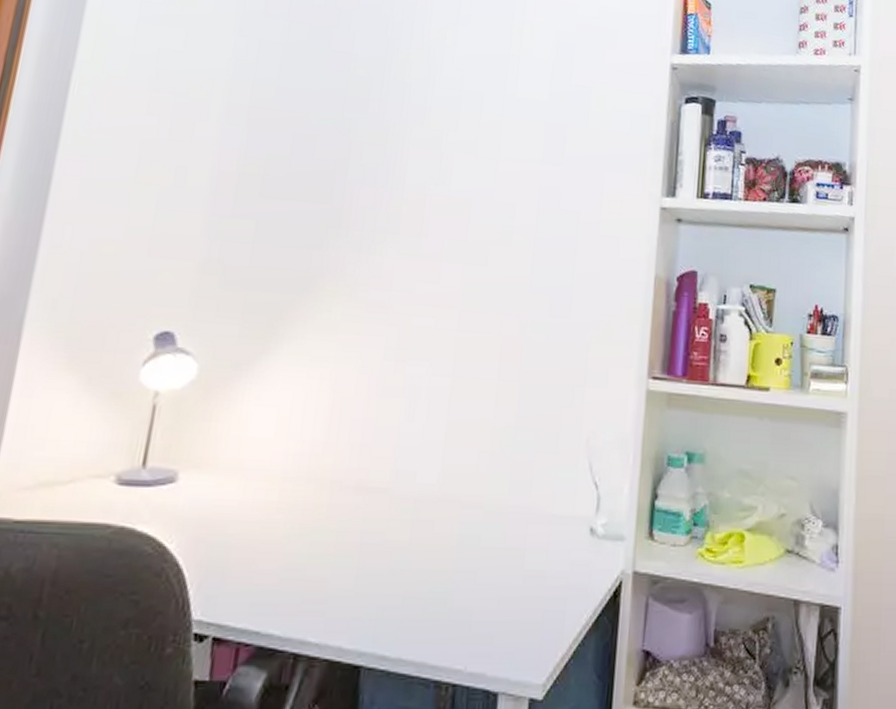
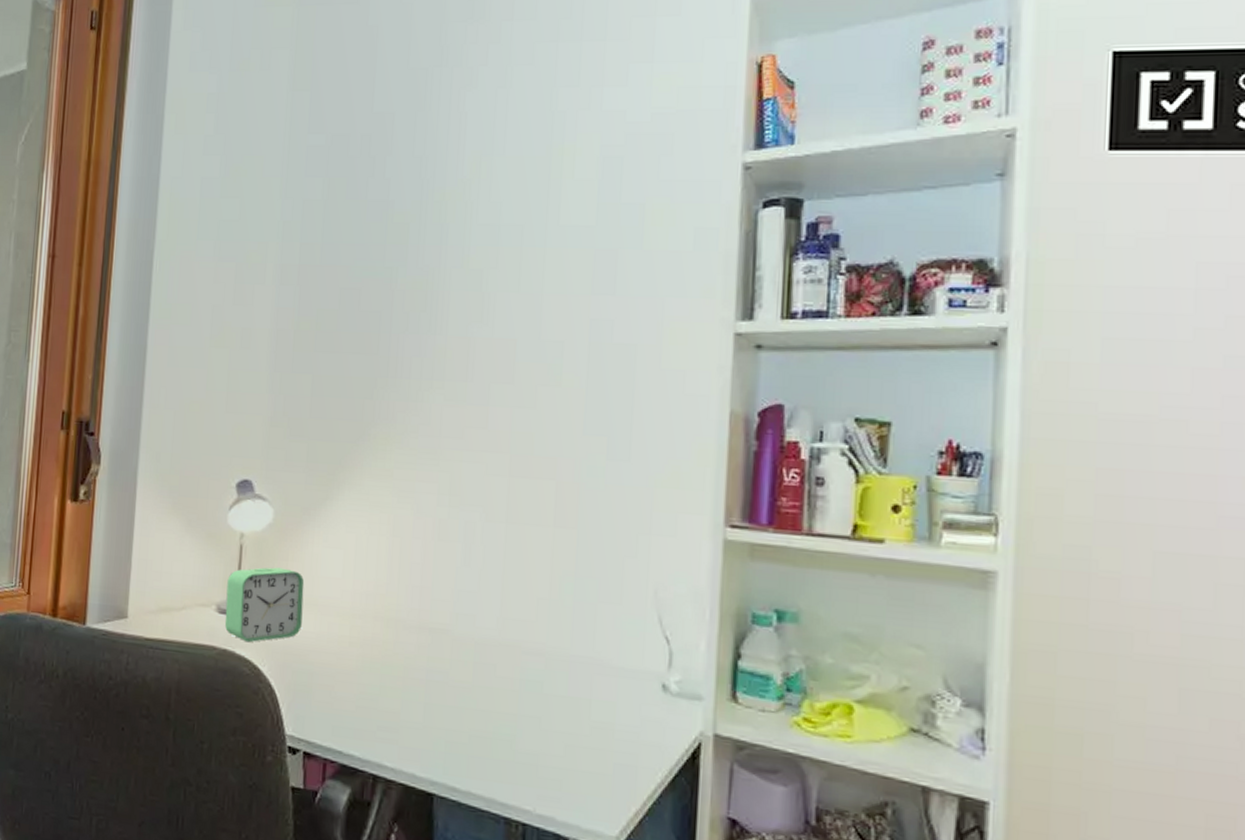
alarm clock: none [124,429,229,517] -> present [224,567,305,643]

